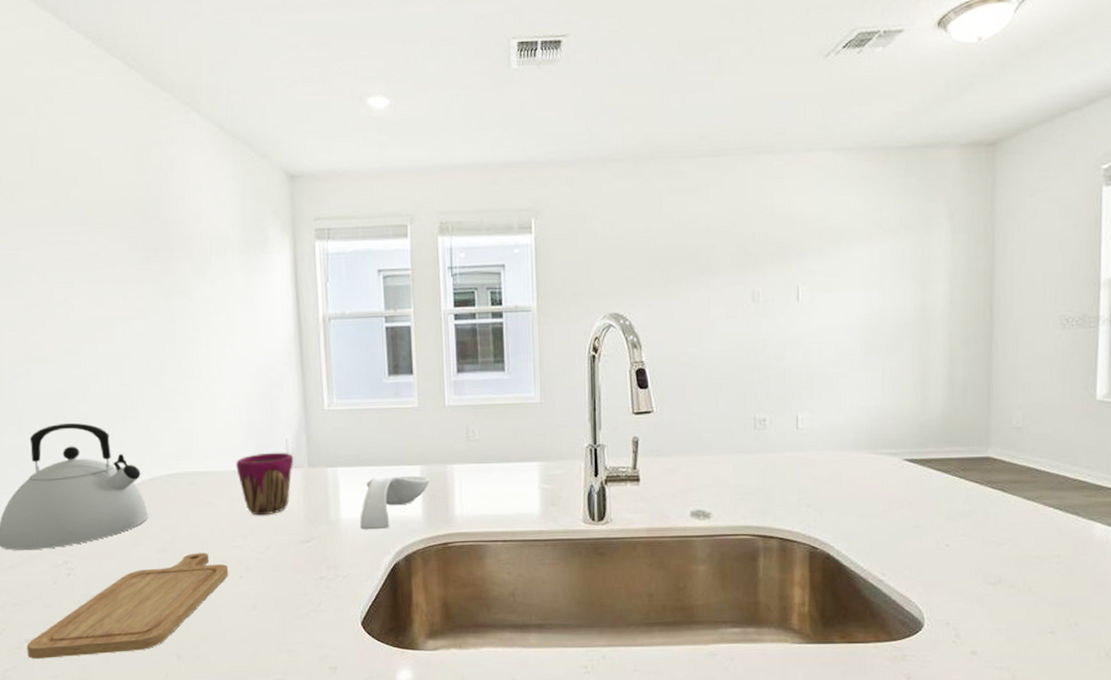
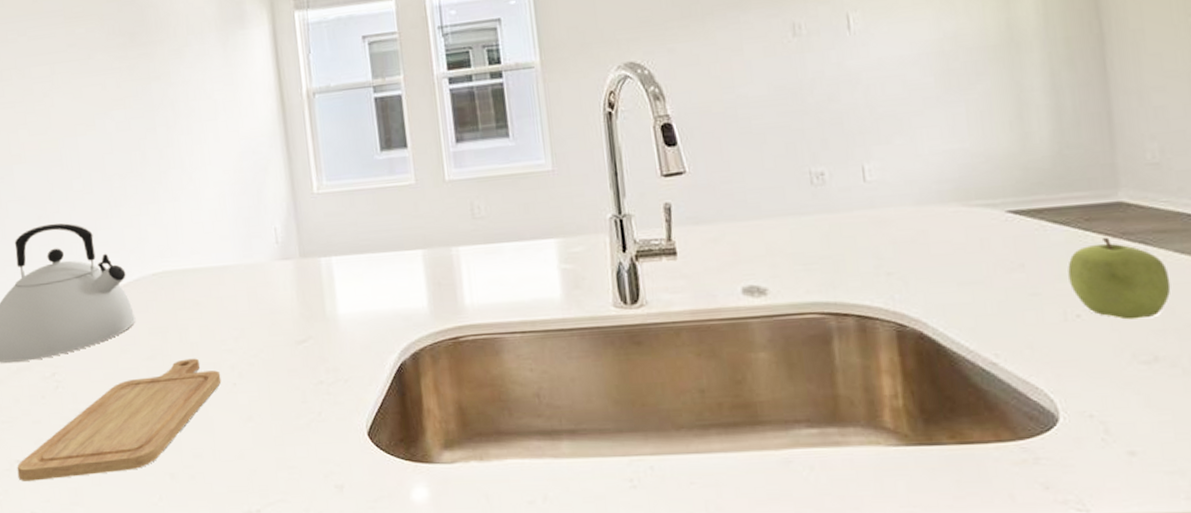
cup: present [236,452,294,516] -> none [223,242,285,315]
spoon rest: present [360,475,430,530] -> none [359,261,434,326]
fruit: none [944,485,1017,550] -> present [1068,238,1171,320]

